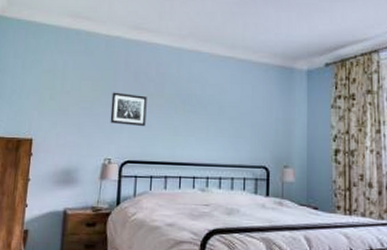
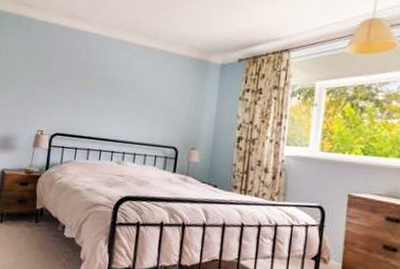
wall art: present [110,92,147,126] -> none [44,73,77,104]

